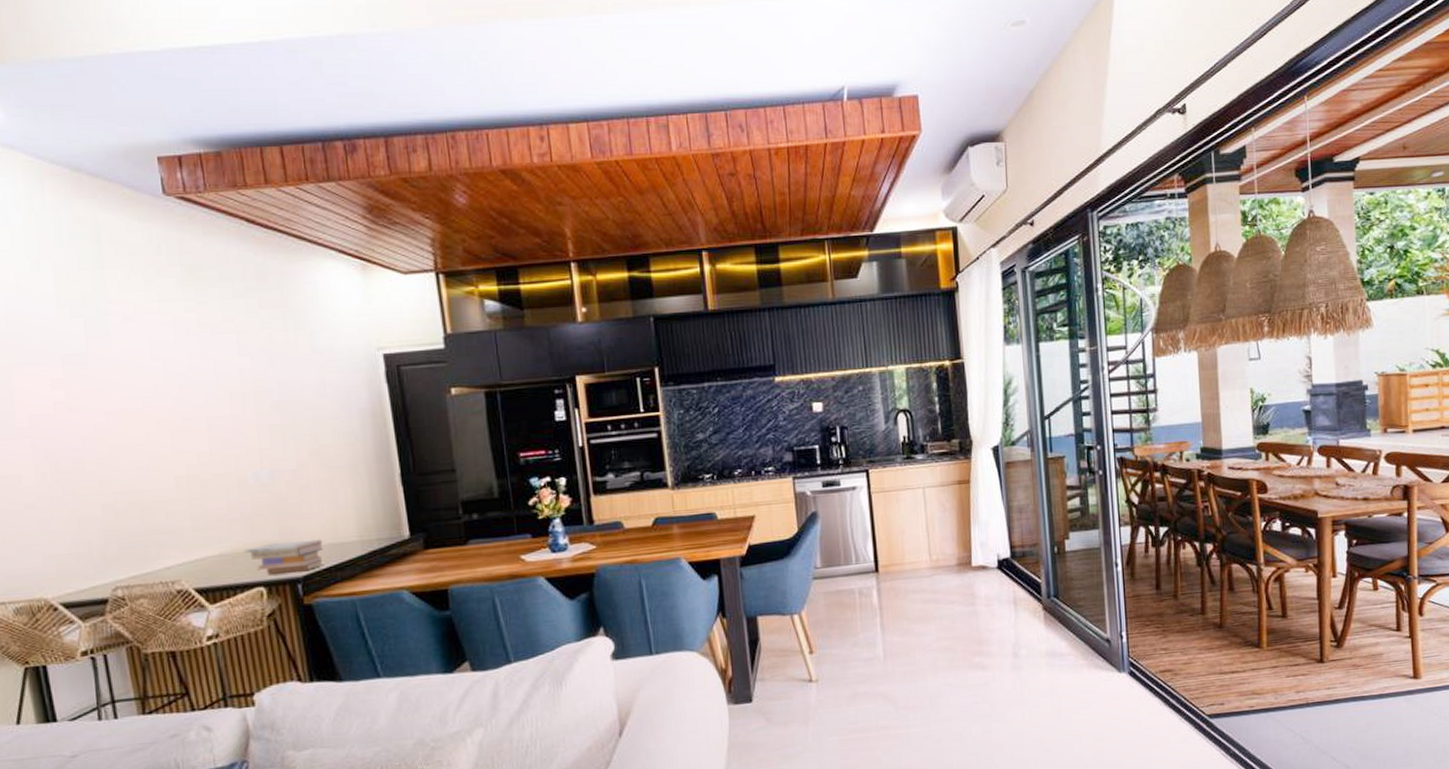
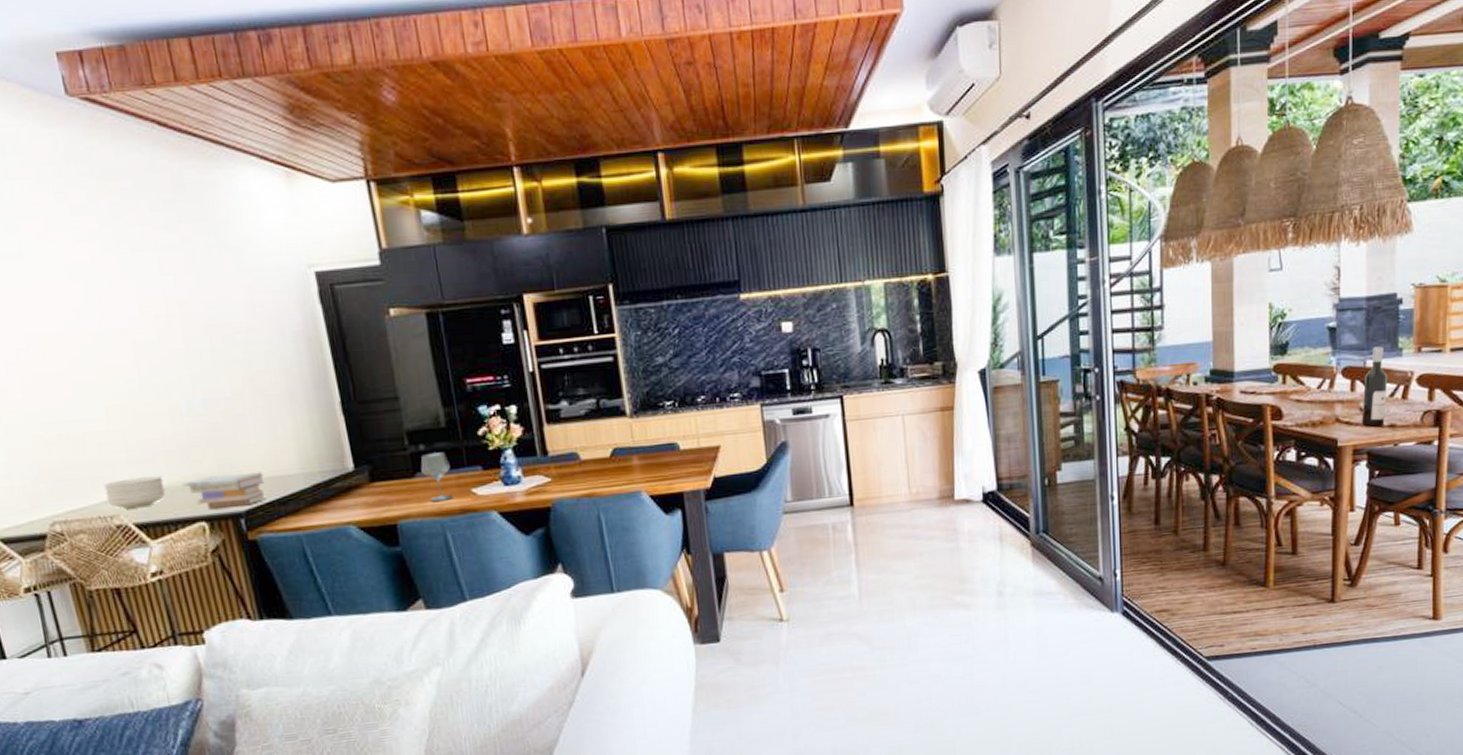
bowl: none [167,542,227,575] -> present [103,475,166,509]
wine glass: none [473,521,503,569] -> present [421,452,453,503]
bottle: none [1338,427,1359,500] -> present [1361,346,1388,427]

